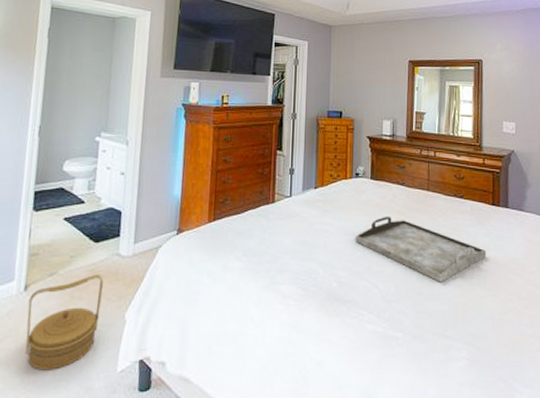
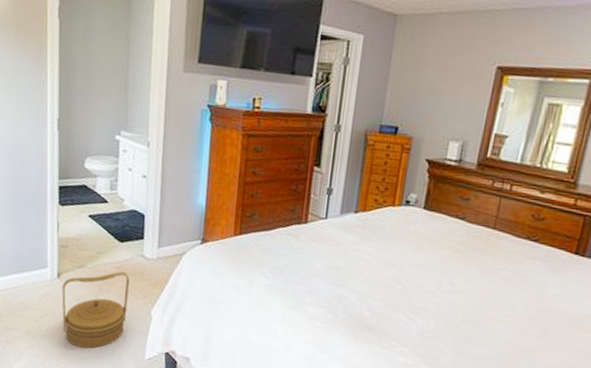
serving tray: present [355,215,487,282] -> none [395,251,556,328]

